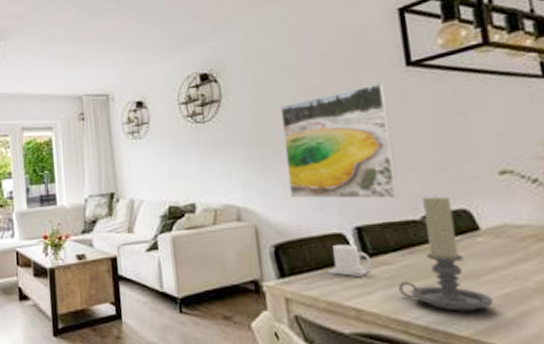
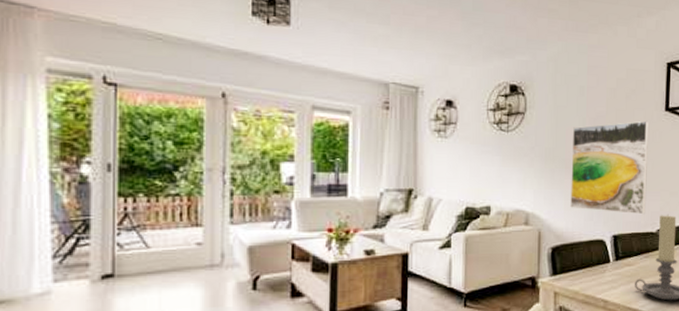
mug: present [326,244,372,278] -> none [587,249,620,276]

